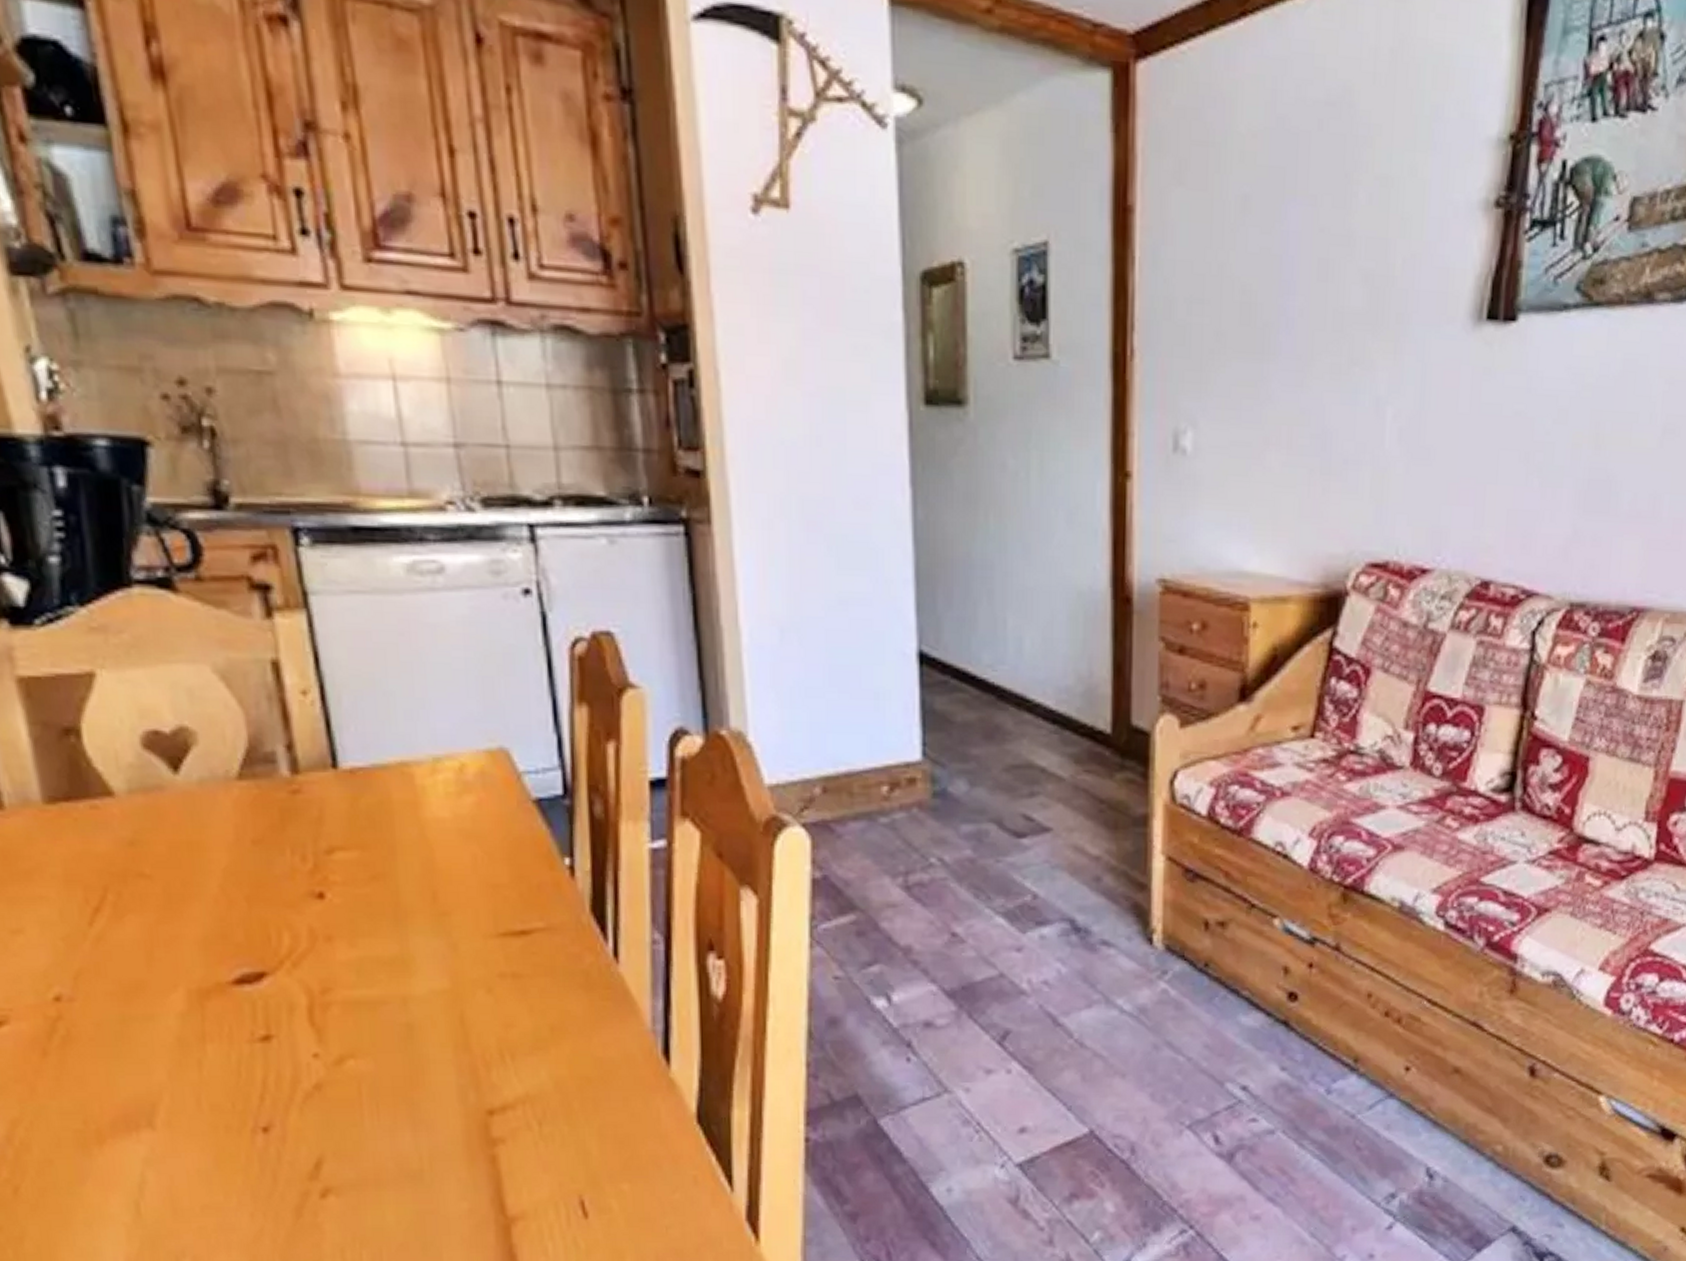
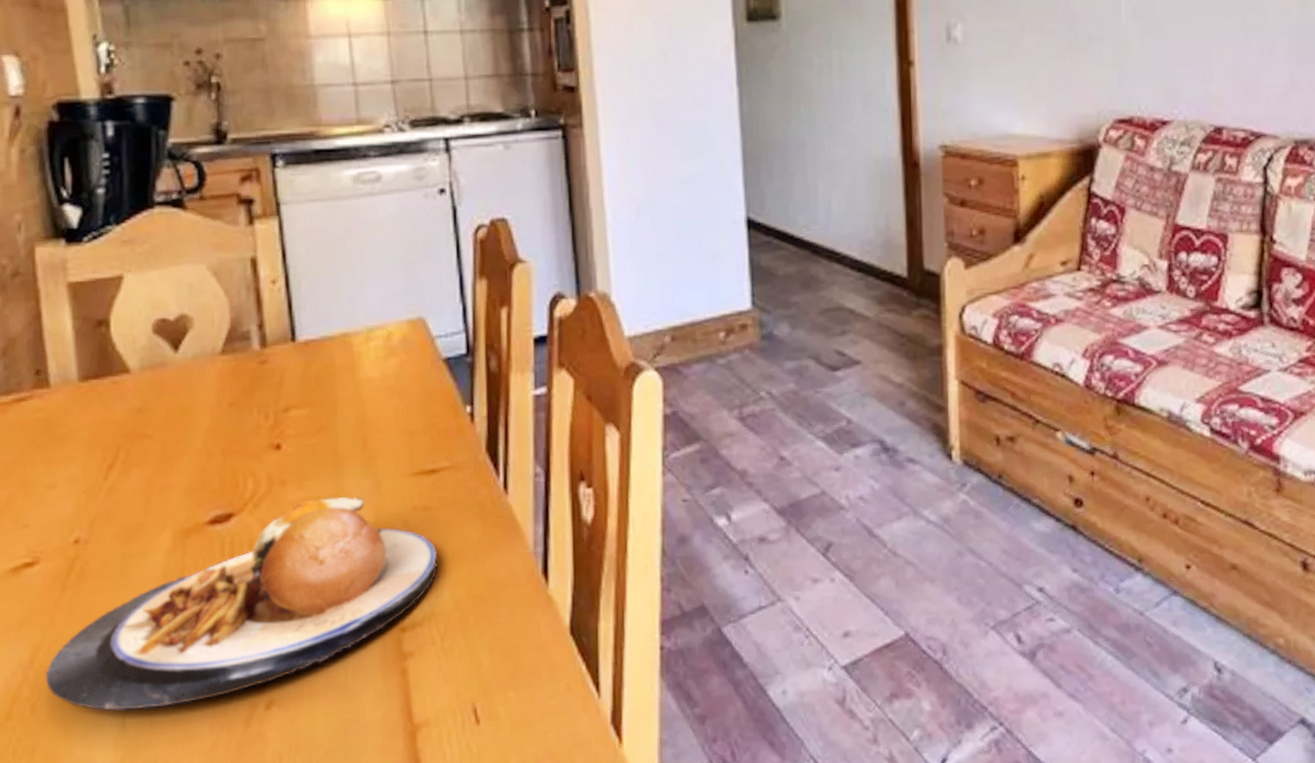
plate: none [28,957,533,1196] -> present [45,496,438,711]

